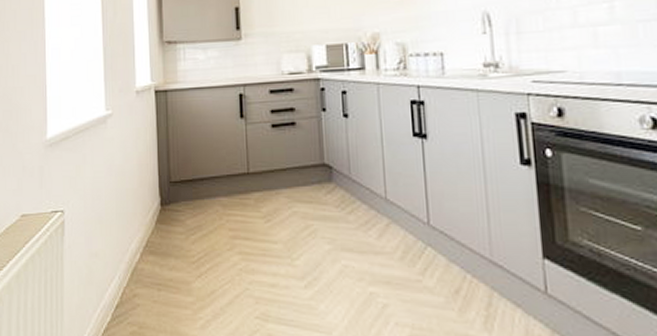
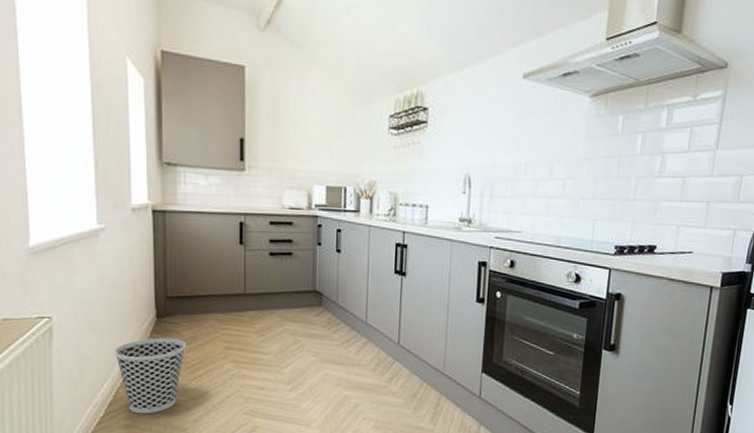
wastebasket: none [120,228,191,319] -> present [114,337,187,414]

